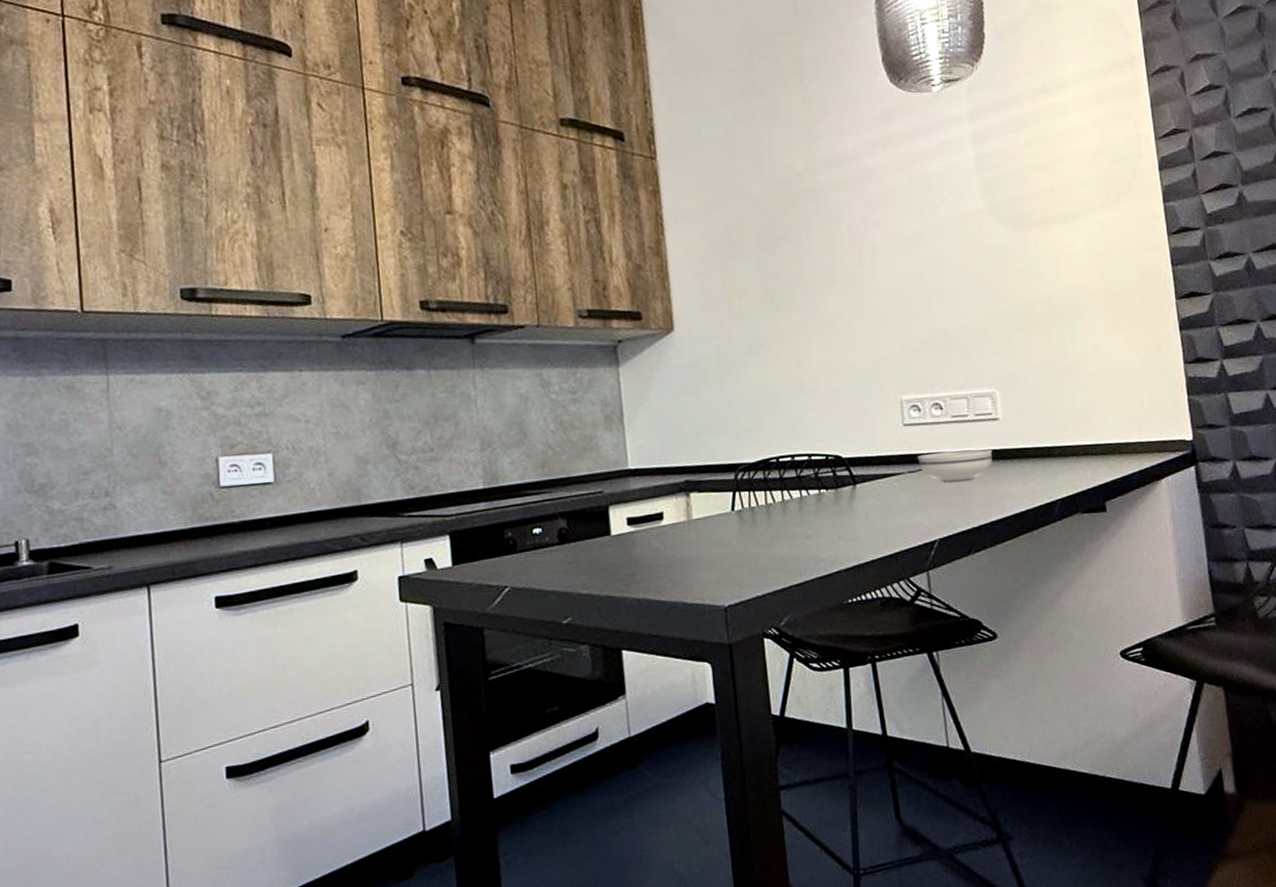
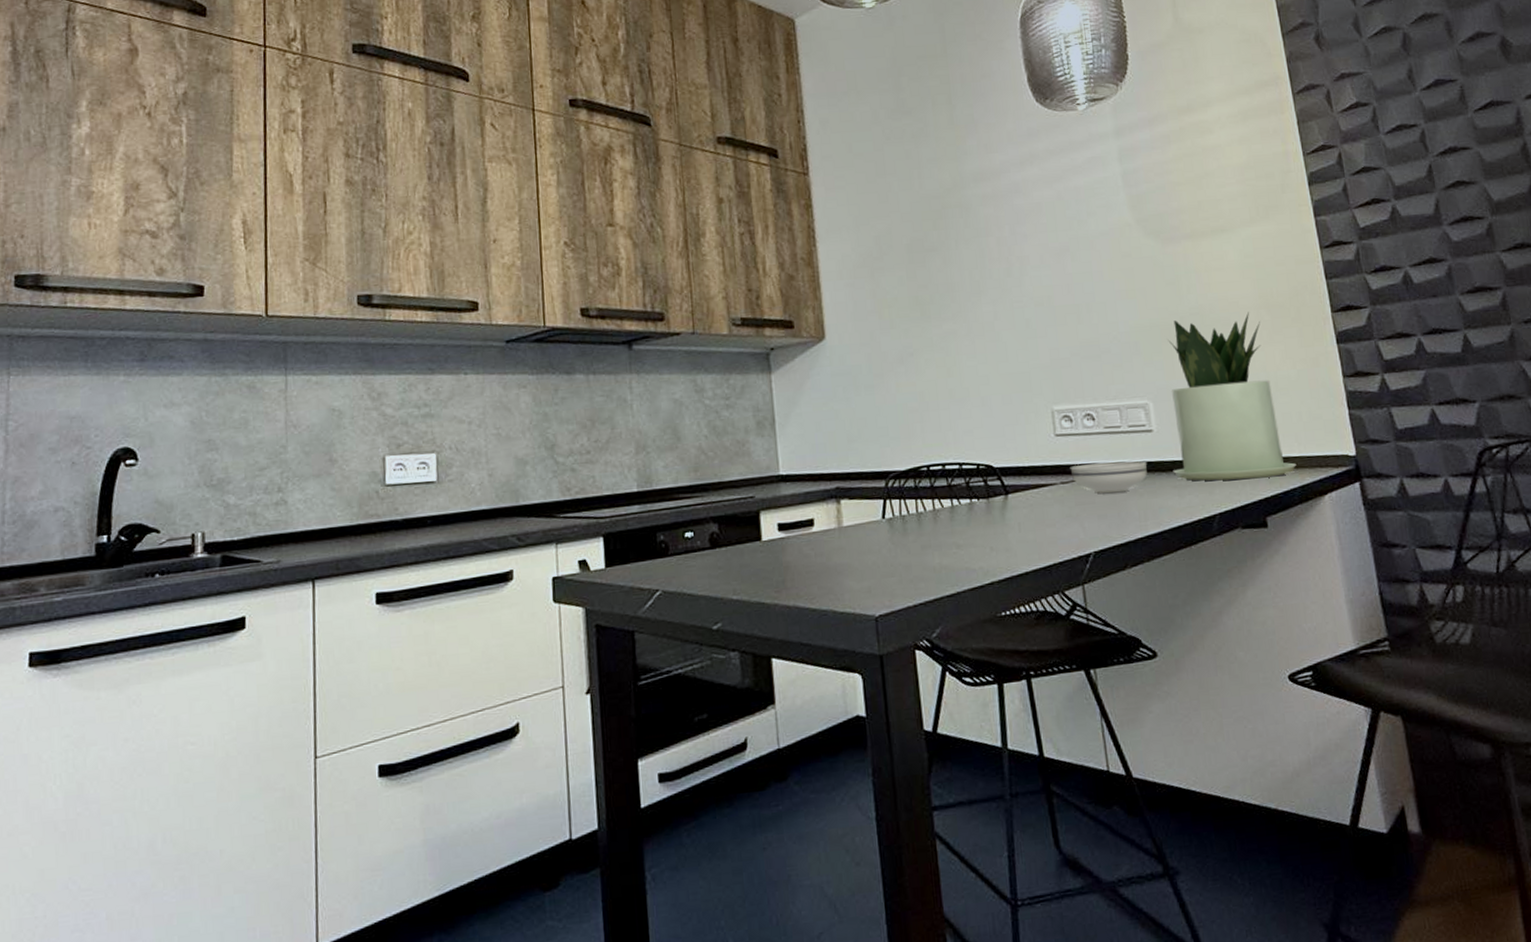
planter: none [1016,299,1136,468] -> present [1168,312,1296,481]

